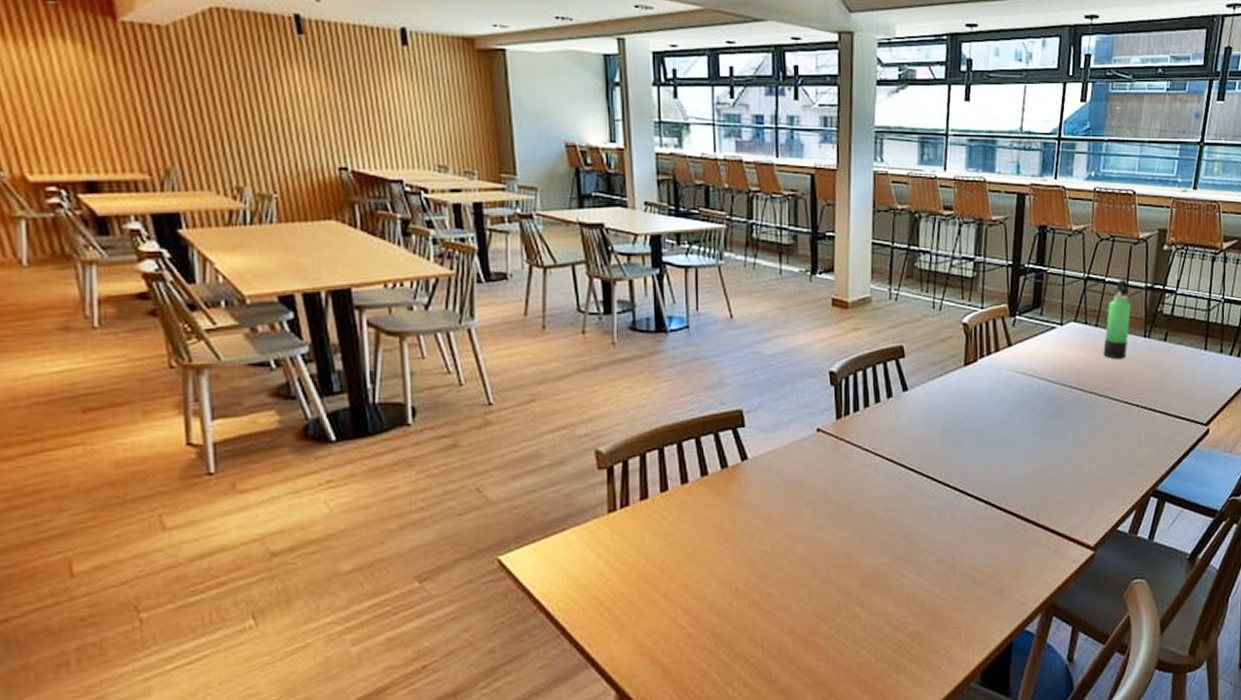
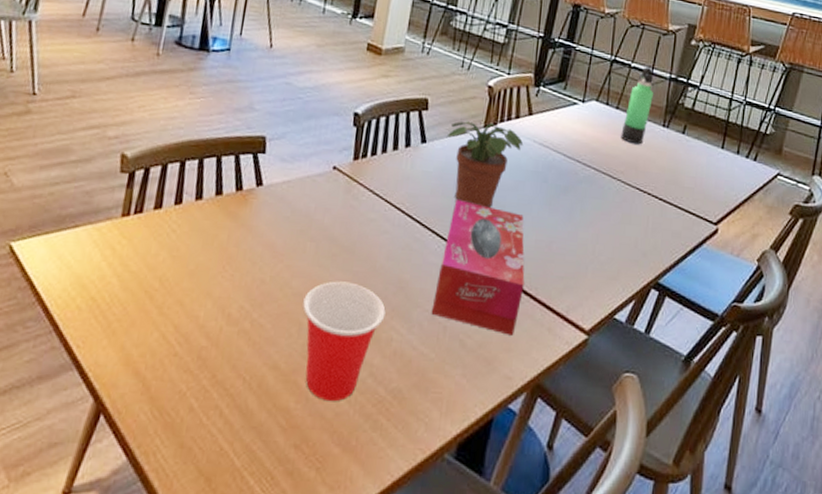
cup: none [809,539,893,654] -> present [302,281,386,402]
potted plant: none [927,360,1007,445] -> present [446,121,524,207]
tissue box: none [937,441,1026,564] -> present [431,200,525,336]

